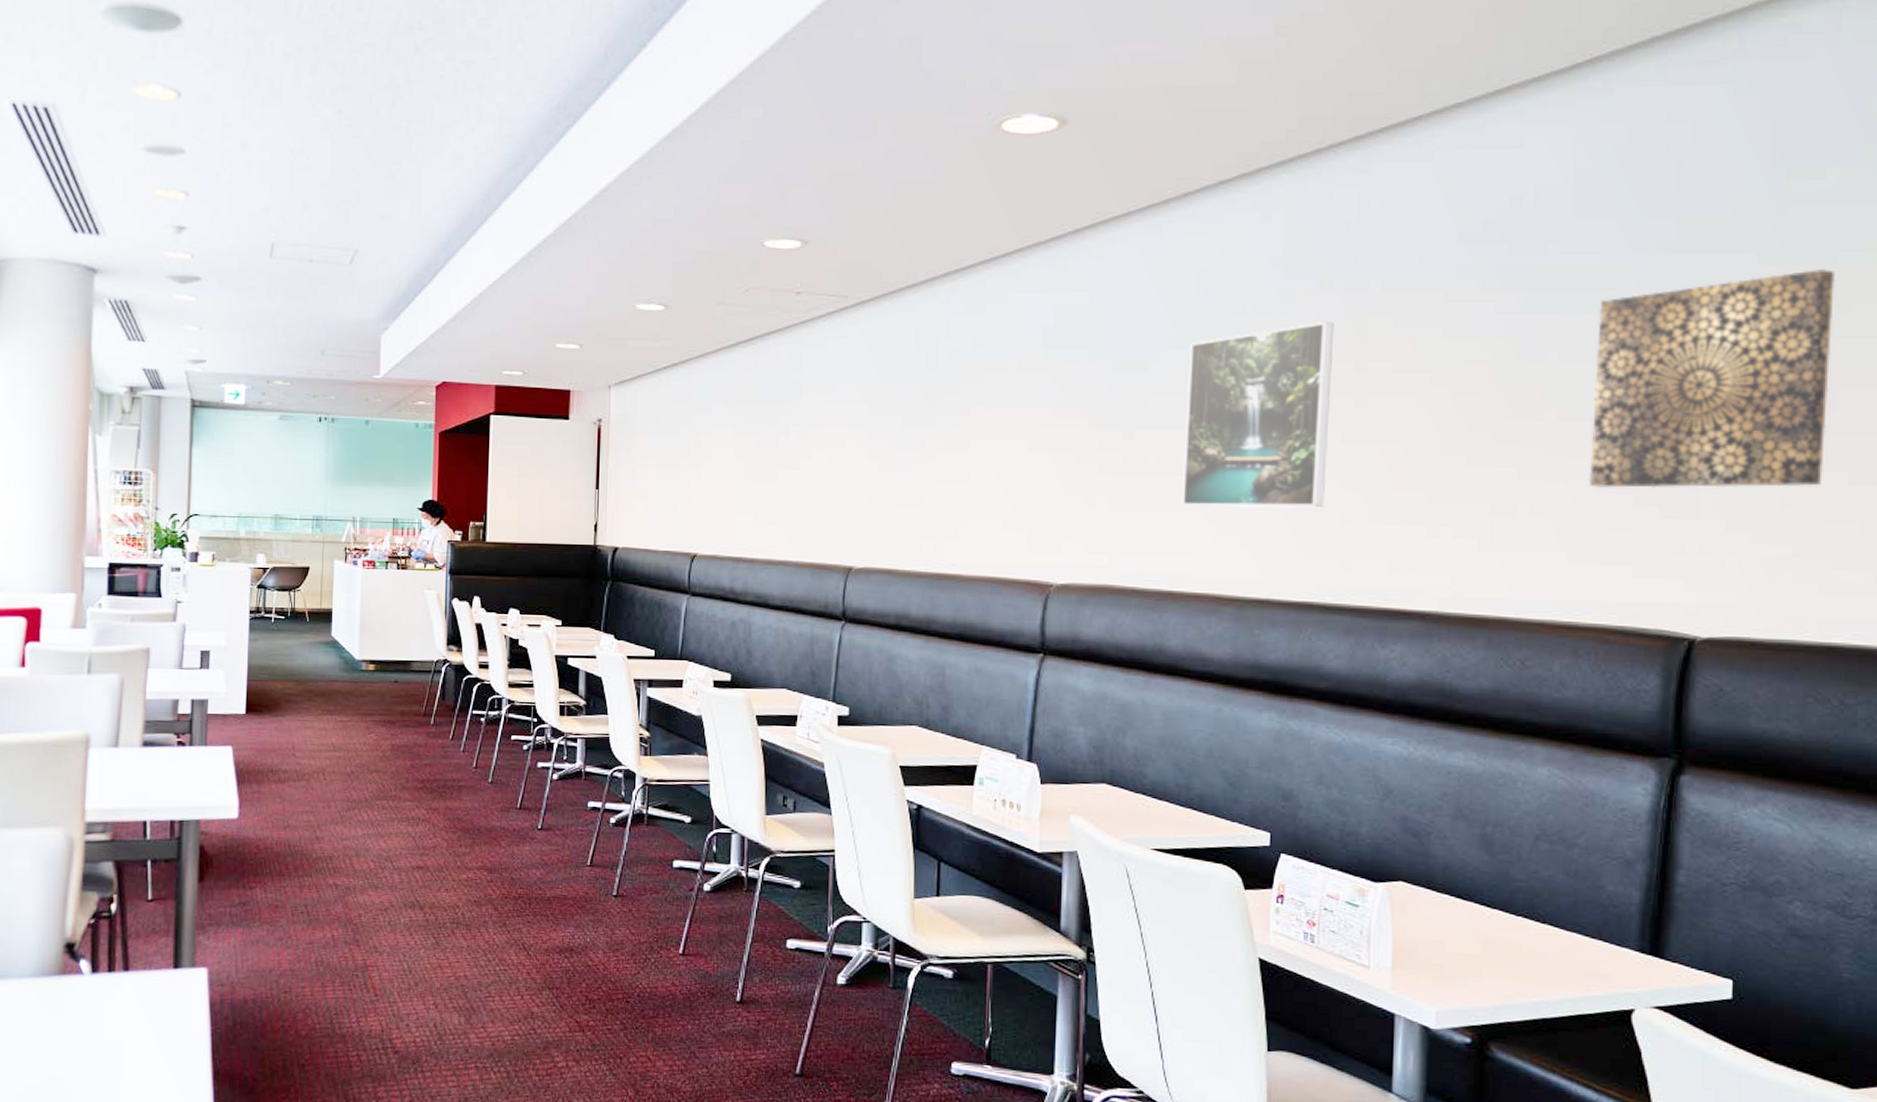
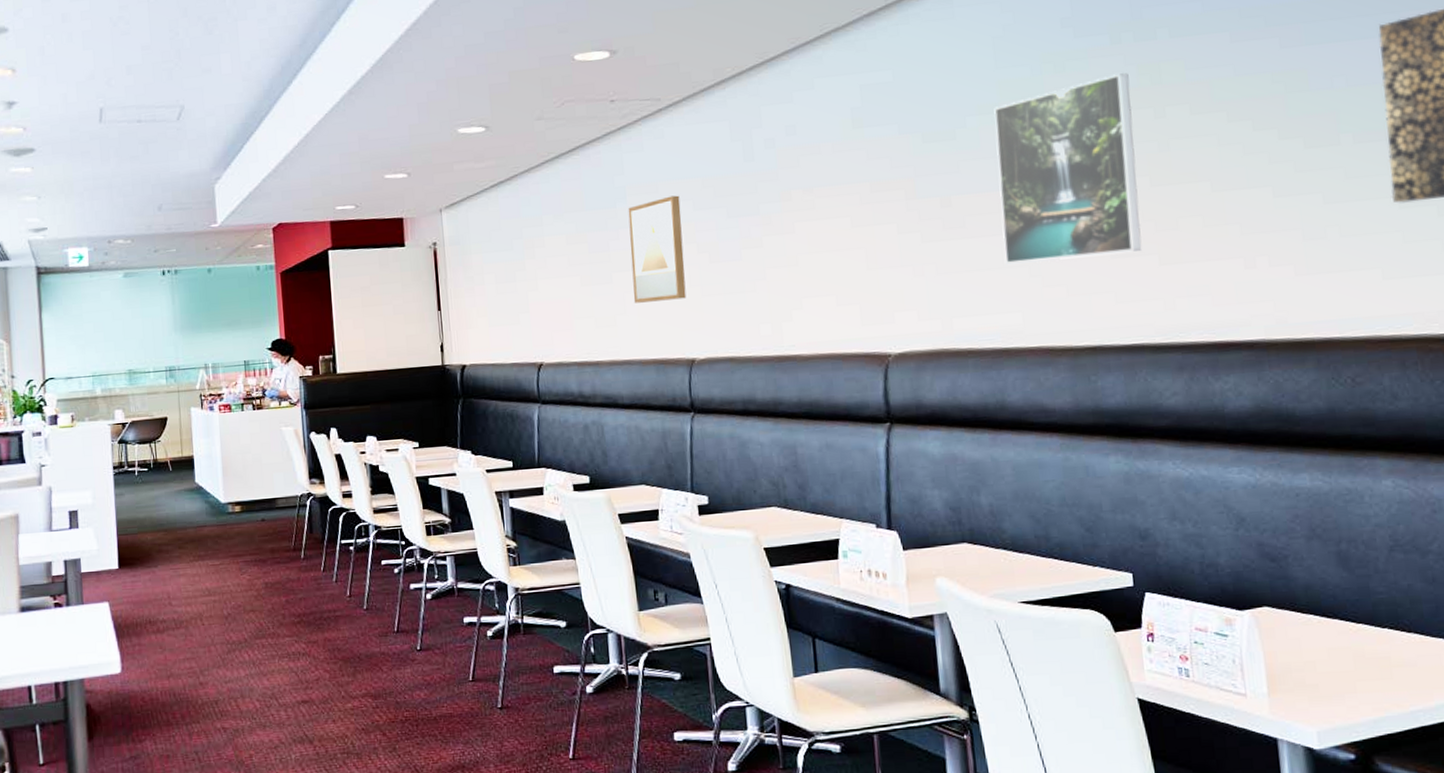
wall art: none [796,398,856,505] -> present [628,195,687,303]

